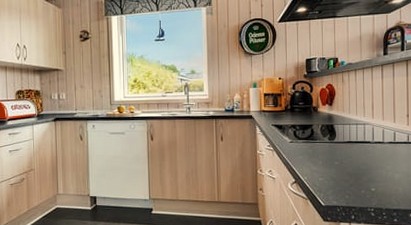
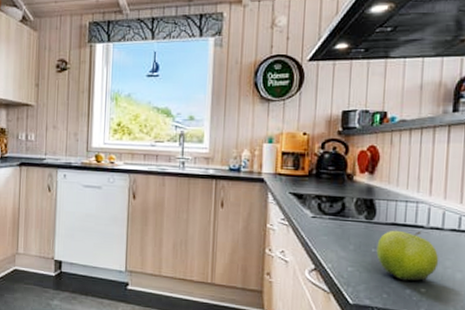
fruit: none [338,146,383,184] -> present [376,230,439,281]

